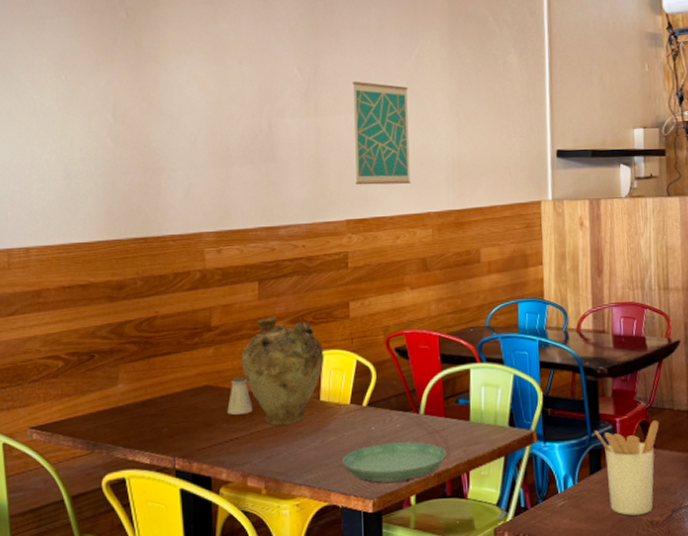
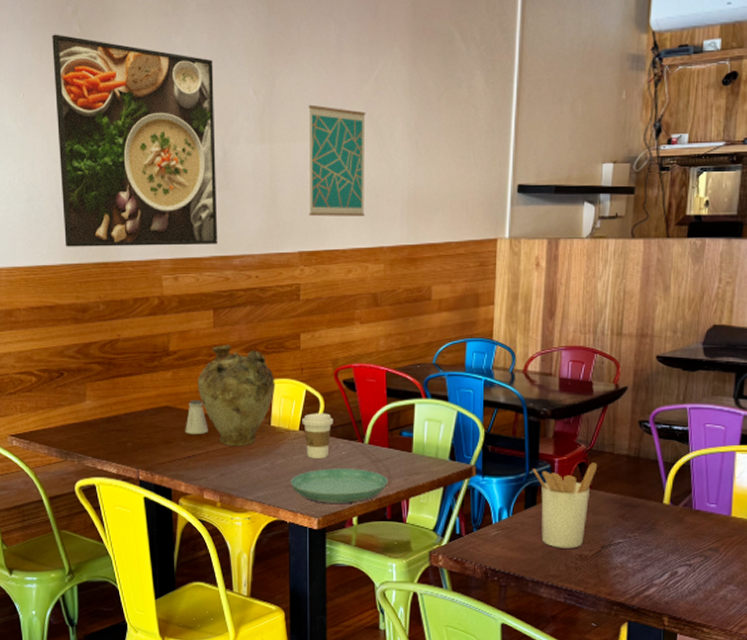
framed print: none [98,20,264,223] -> present [52,34,218,247]
coffee cup: none [353,384,386,434] -> present [302,413,333,458]

